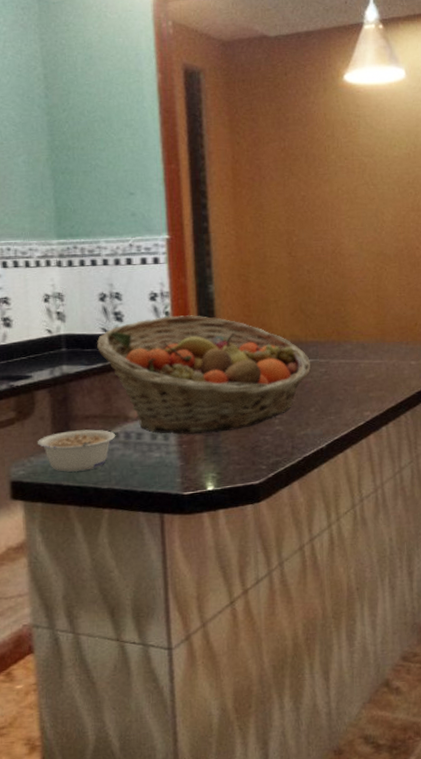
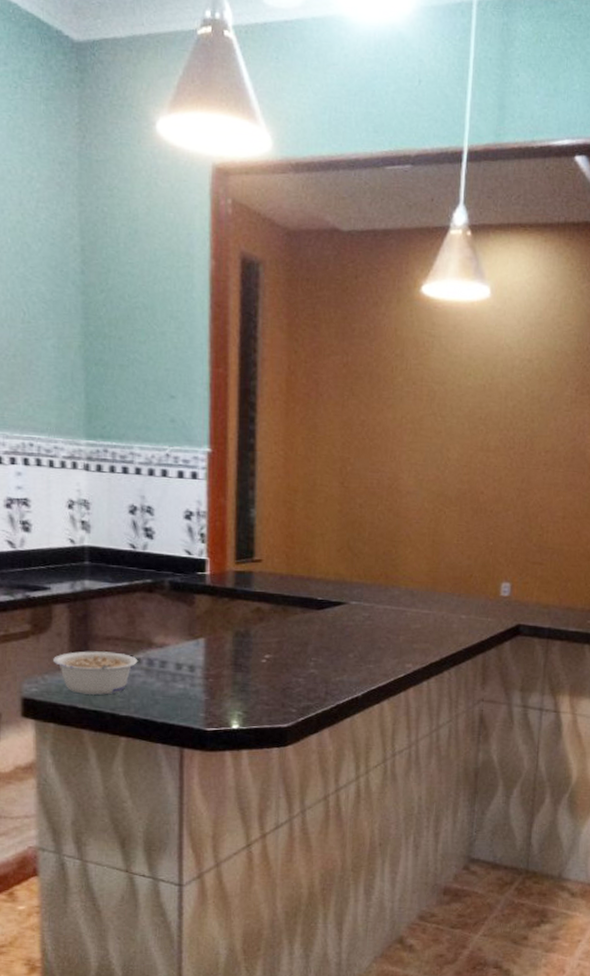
fruit basket: present [97,315,312,435] -> none [124,538,354,669]

